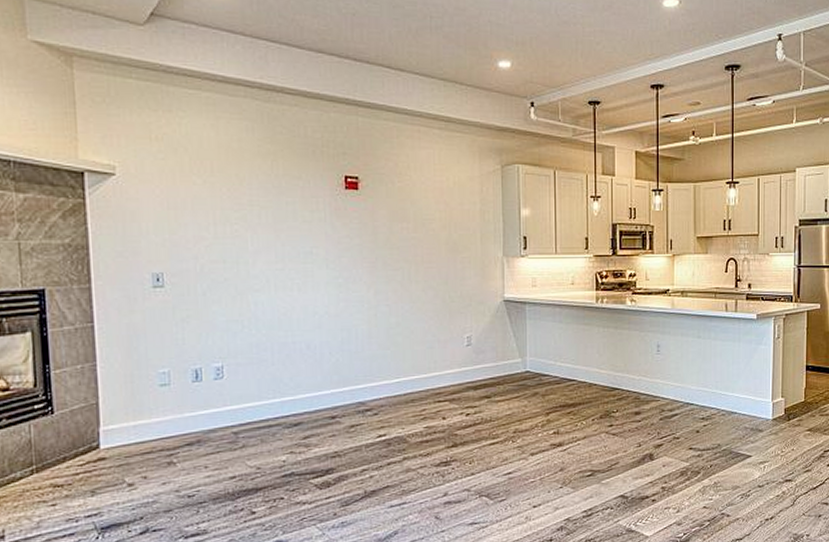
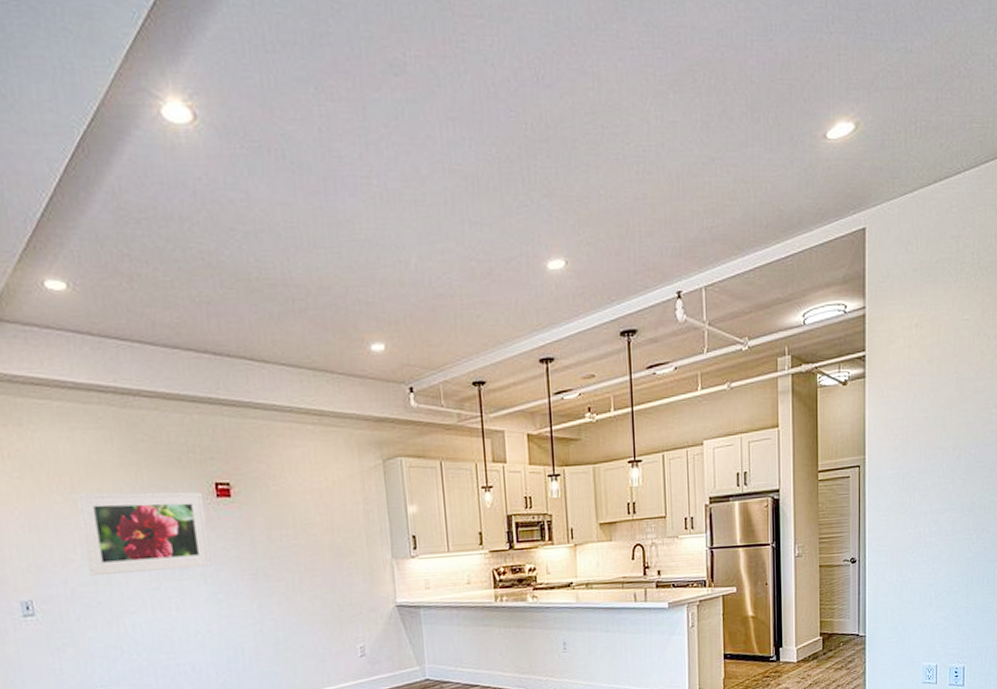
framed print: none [216,176,335,255] -> present [77,491,212,577]

